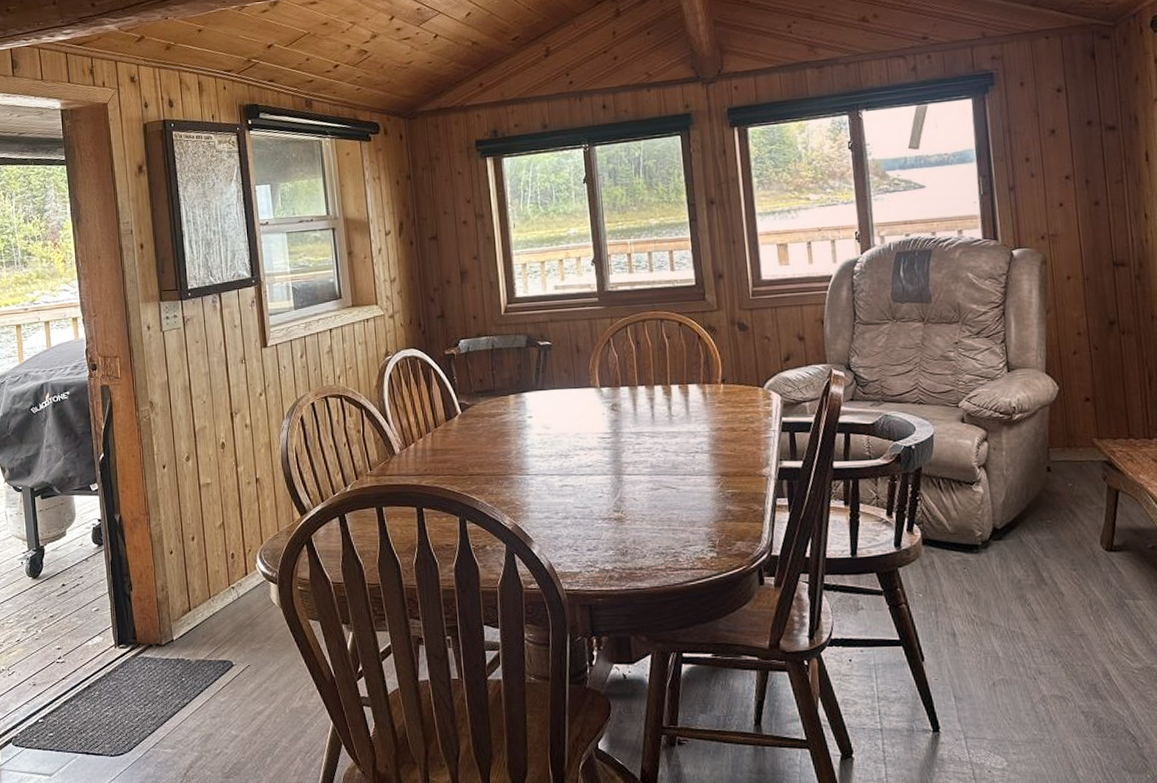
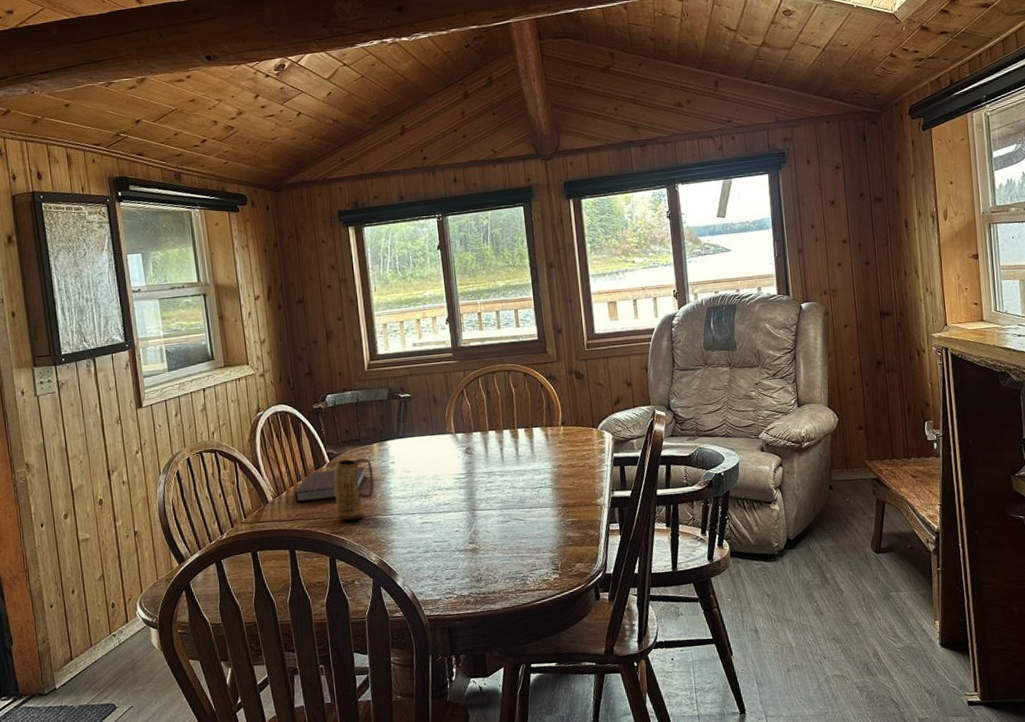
notebook: none [423,420,501,456] -> present [294,467,366,502]
mug: none [466,409,509,479] -> present [334,457,374,521]

